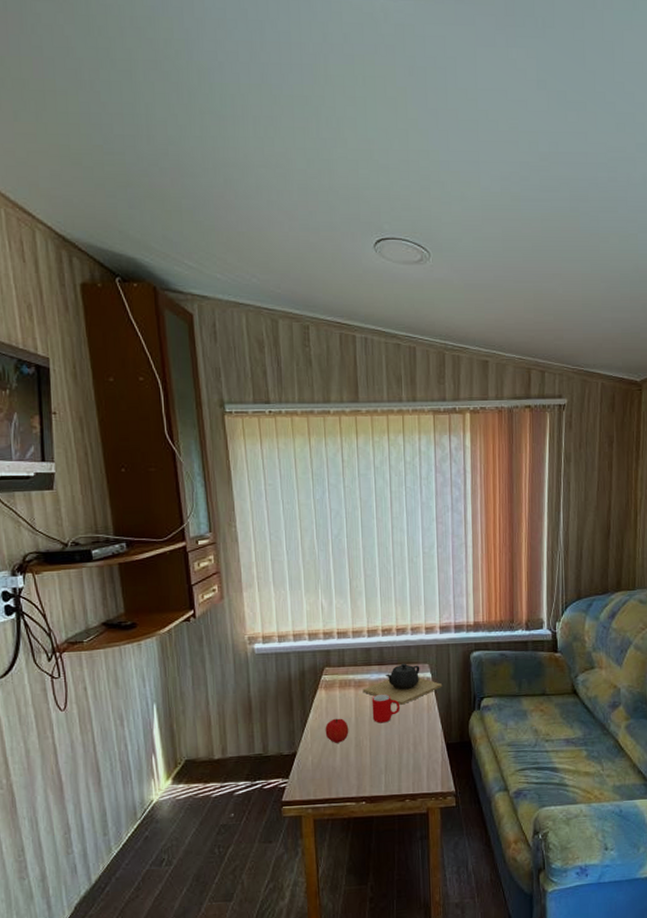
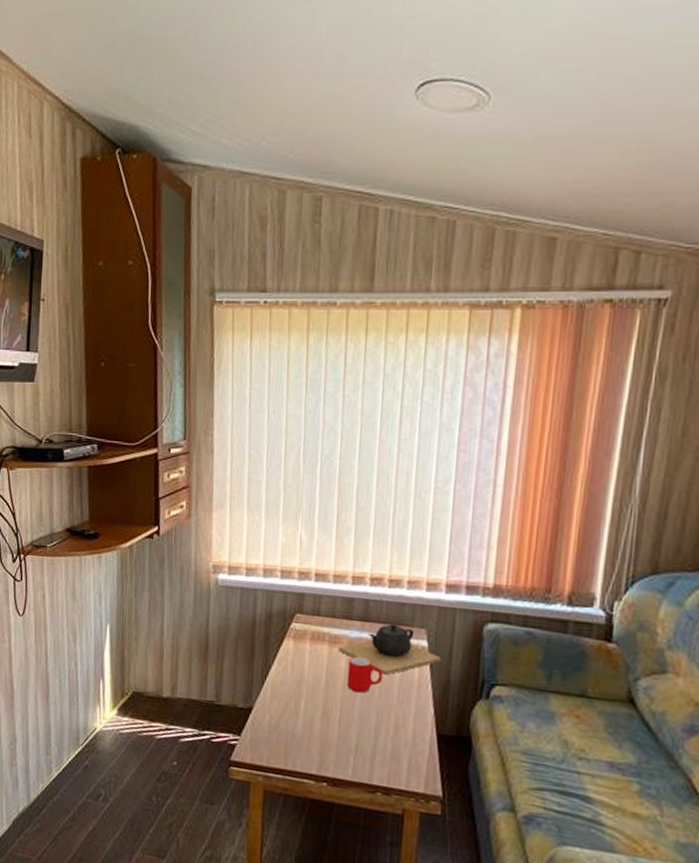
fruit: present [325,718,349,744] -> none [288,676,317,708]

